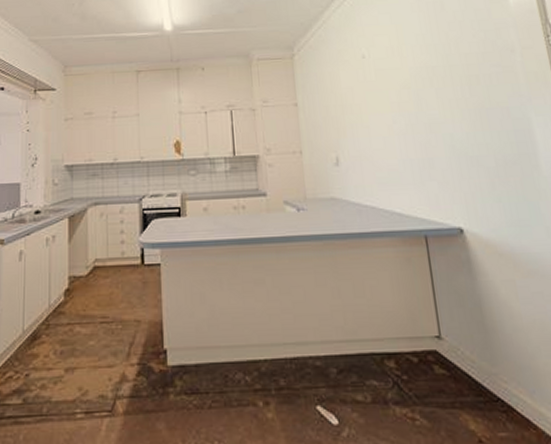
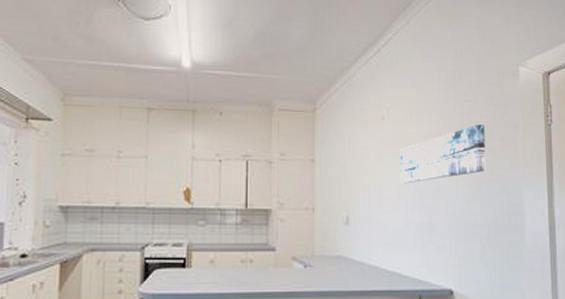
wall art: none [385,52,484,120] -> present [400,124,486,184]

